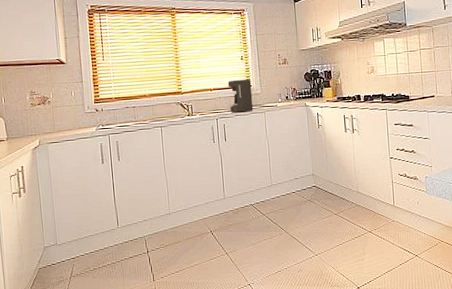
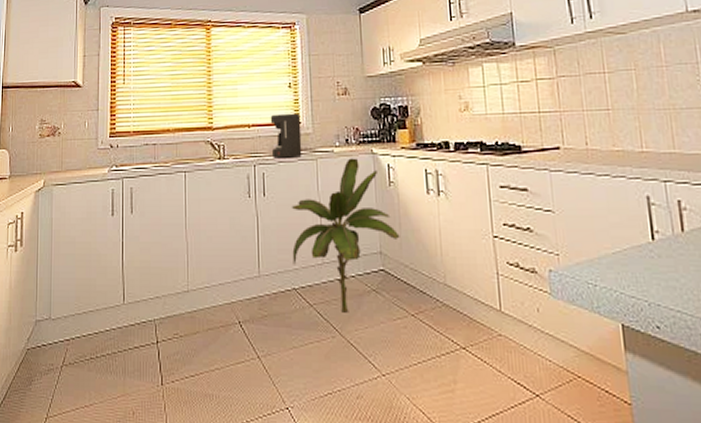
plant: none [246,110,326,217] -> present [291,158,400,313]

